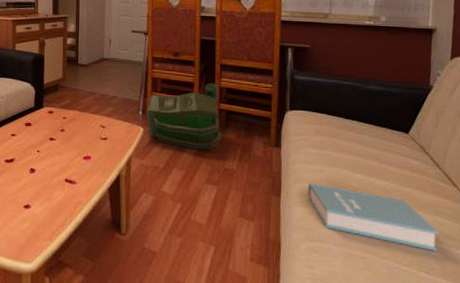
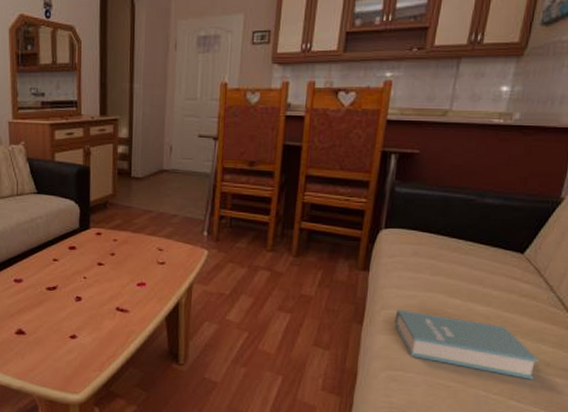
backpack: present [146,82,222,150] -> none [212,197,301,274]

